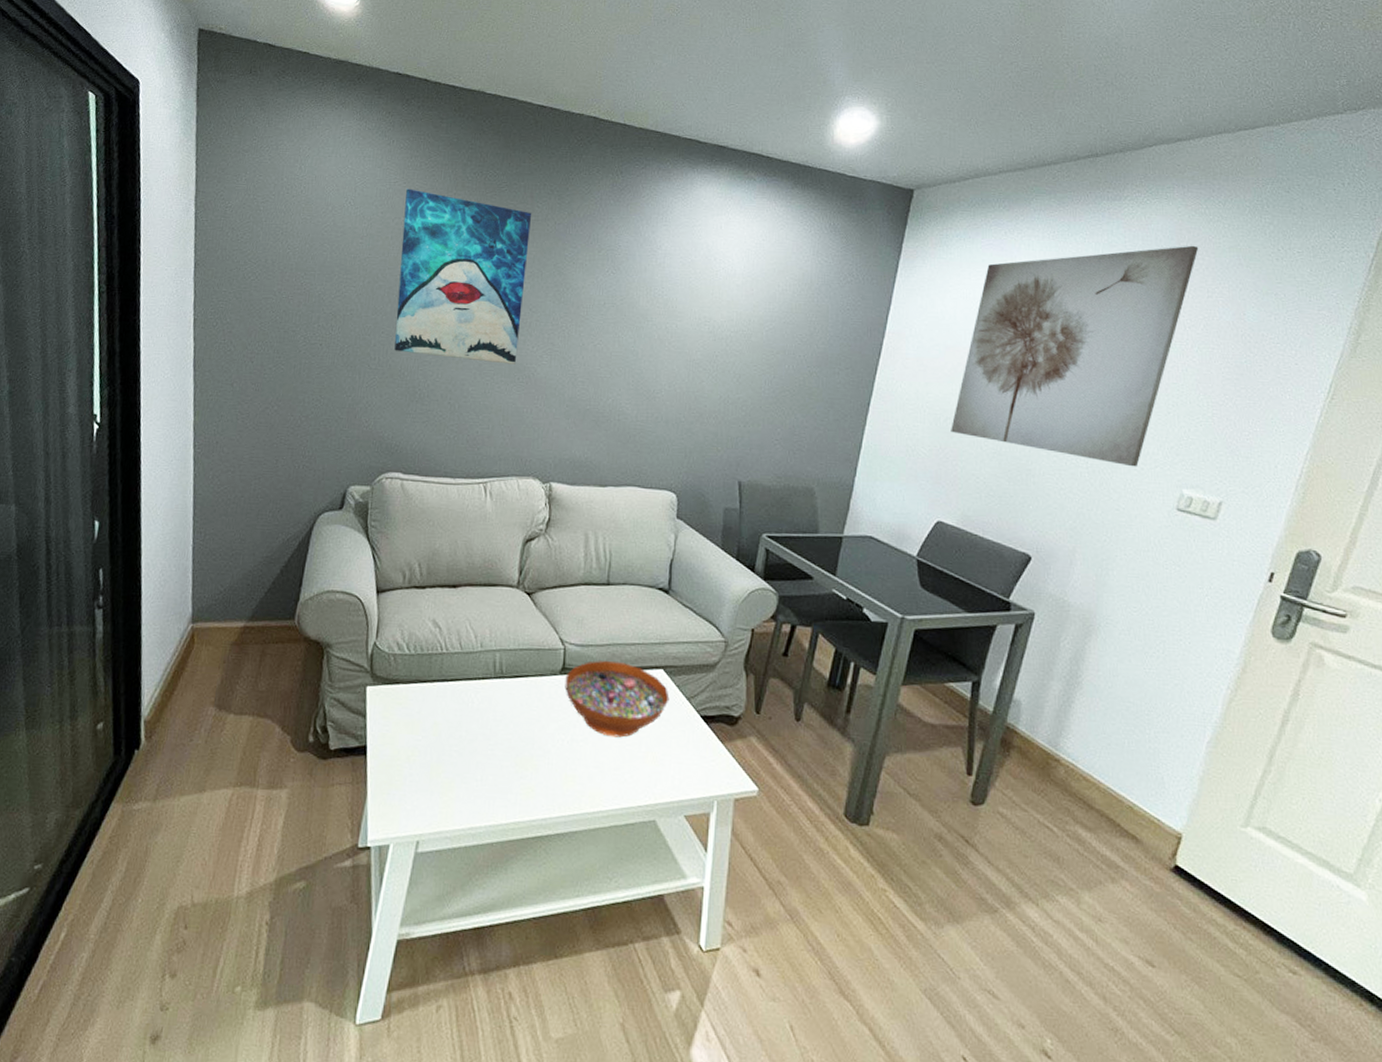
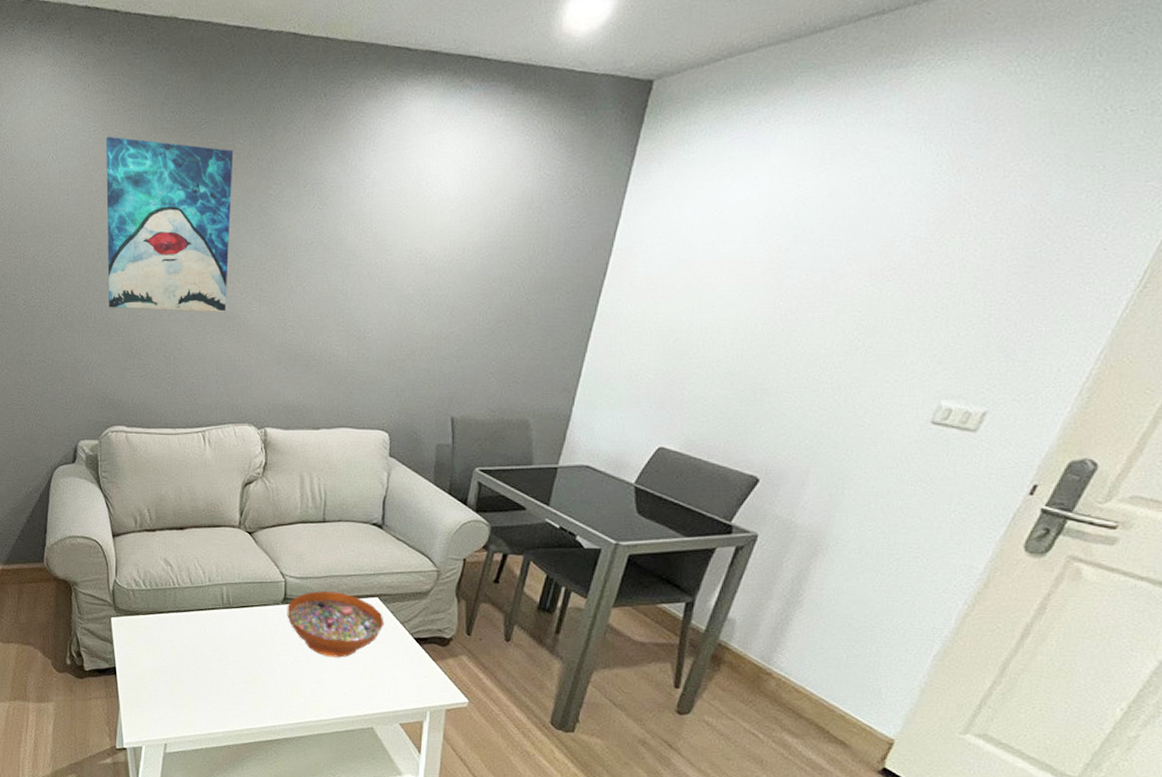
wall art: present [951,245,1199,467] -> none [680,114,1001,380]

